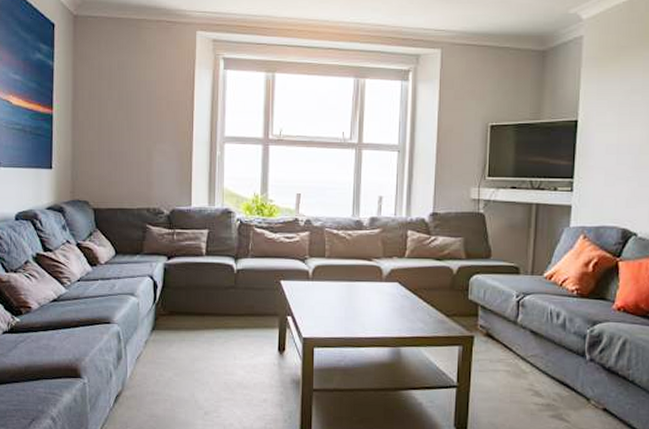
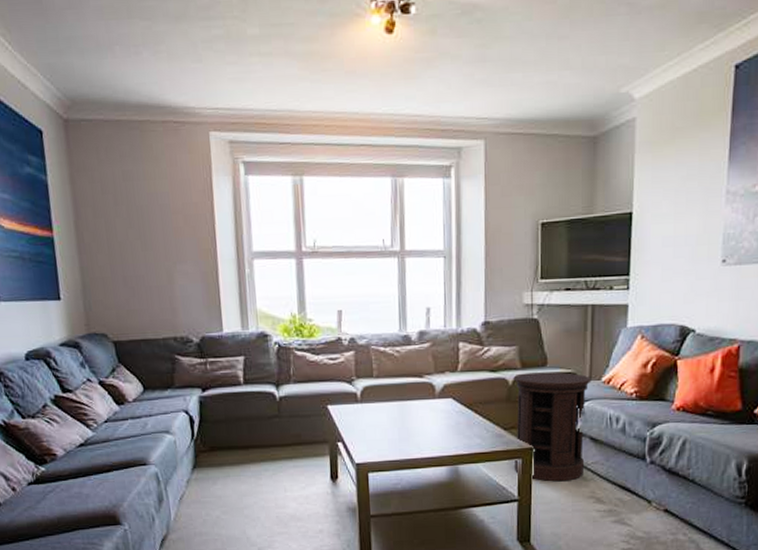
side table: none [454,263,534,372] -> present [513,372,592,482]

